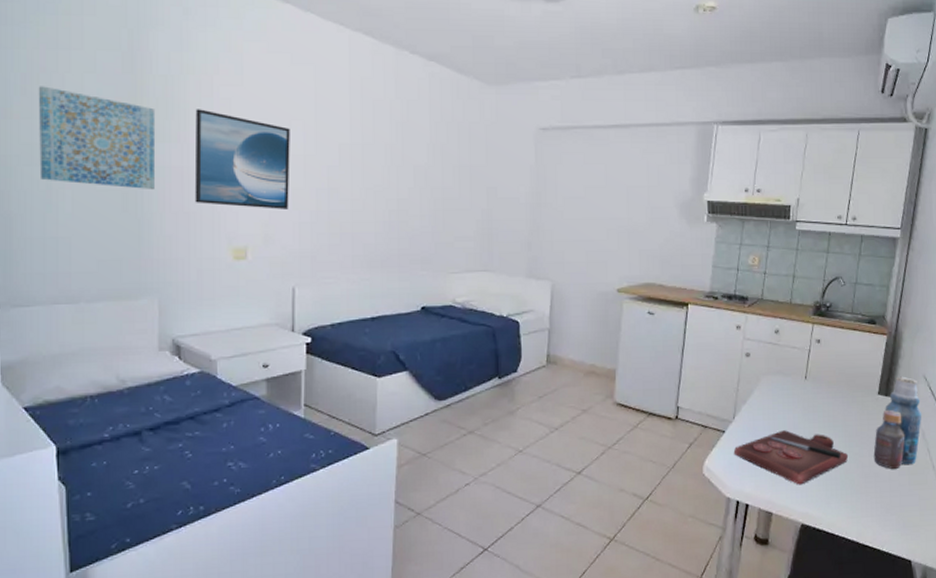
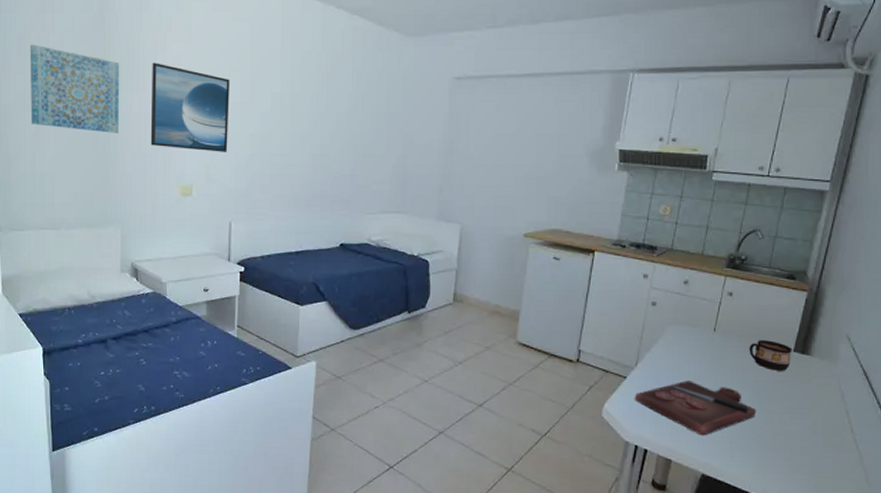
cup: none [838,385,877,415] -> present [749,340,792,371]
bottle: present [873,376,922,469] -> none [784,335,843,428]

